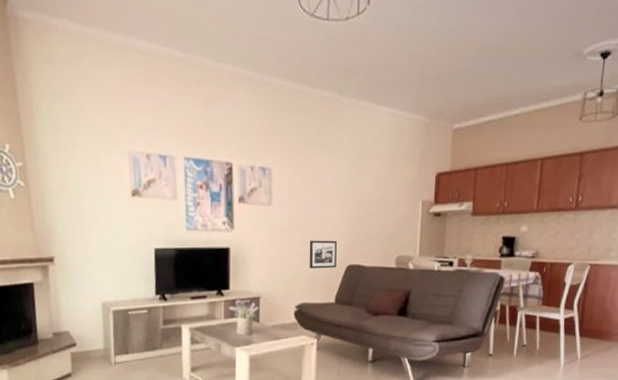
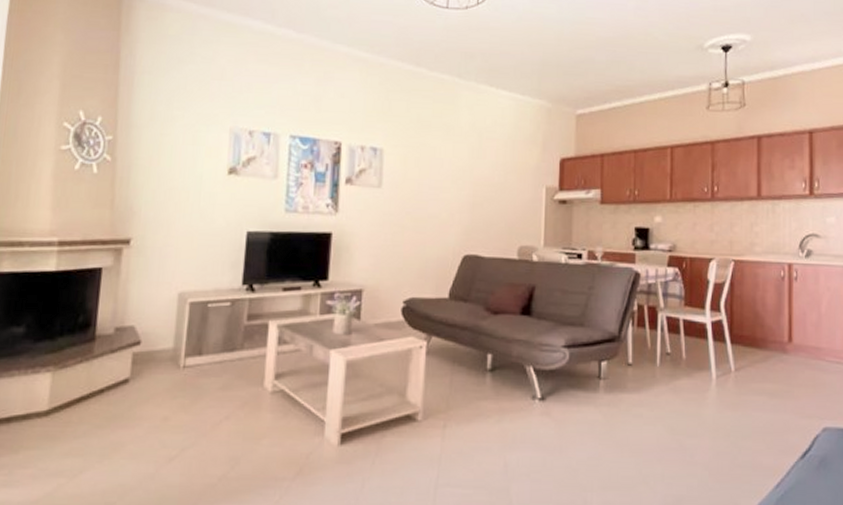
picture frame: present [309,240,337,269] -> none [420,226,452,259]

